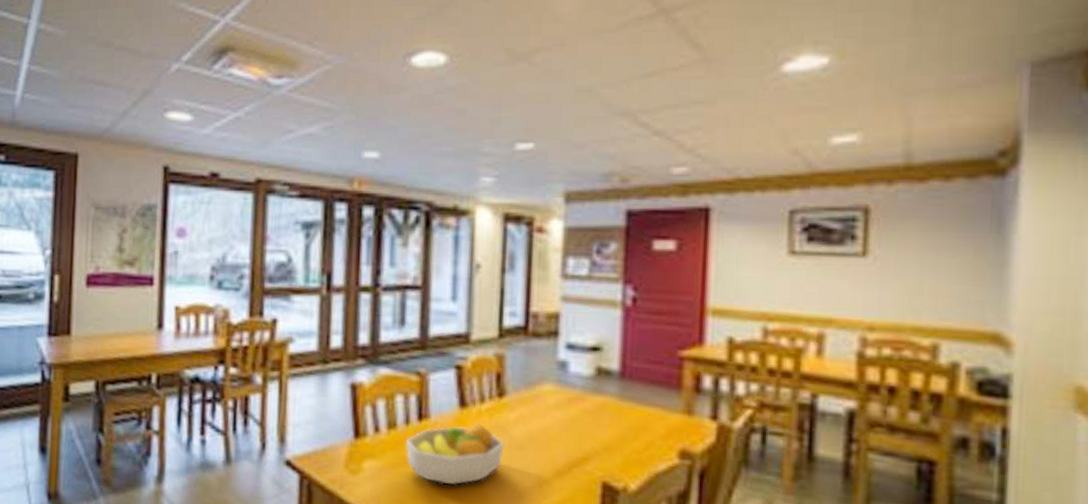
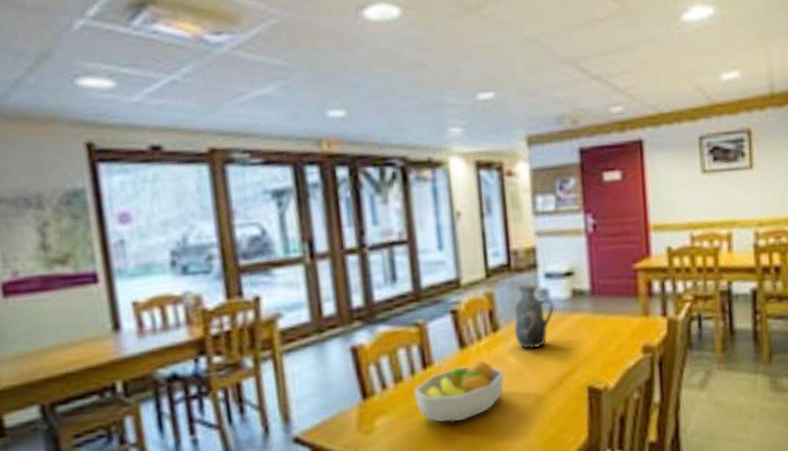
decorative vase: none [521,351,573,425] -> present [513,283,555,350]

